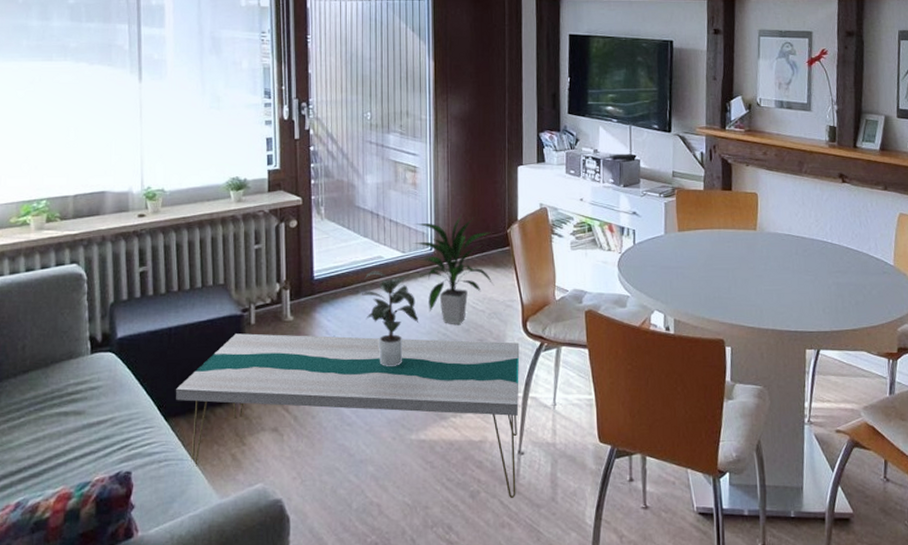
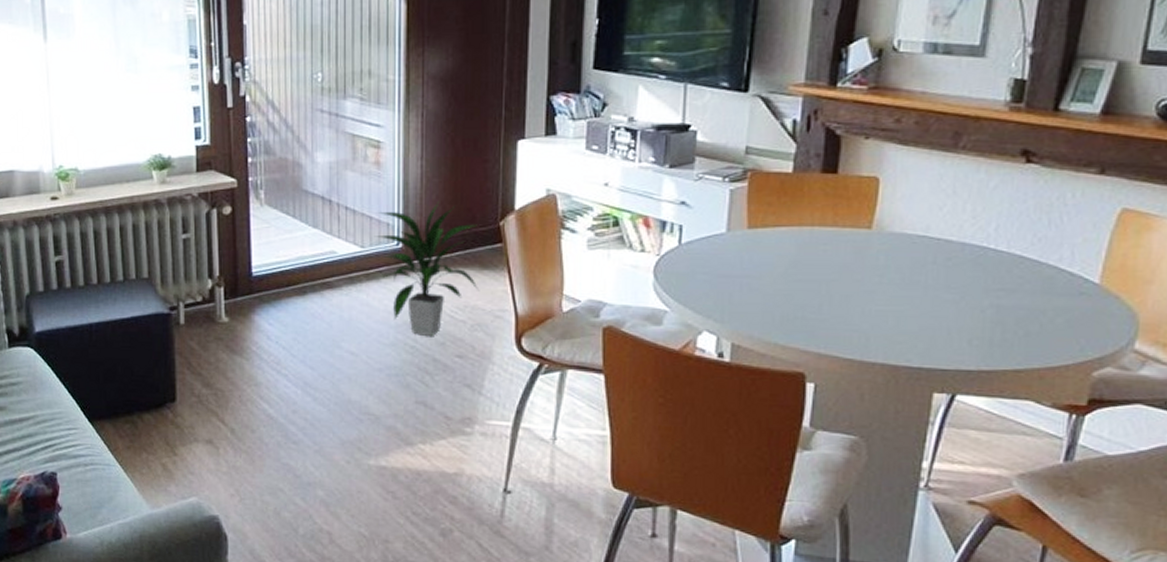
coffee table: present [176,333,520,498] -> none [100,334,511,541]
potted plant: present [362,271,418,366] -> none [310,268,380,381]

